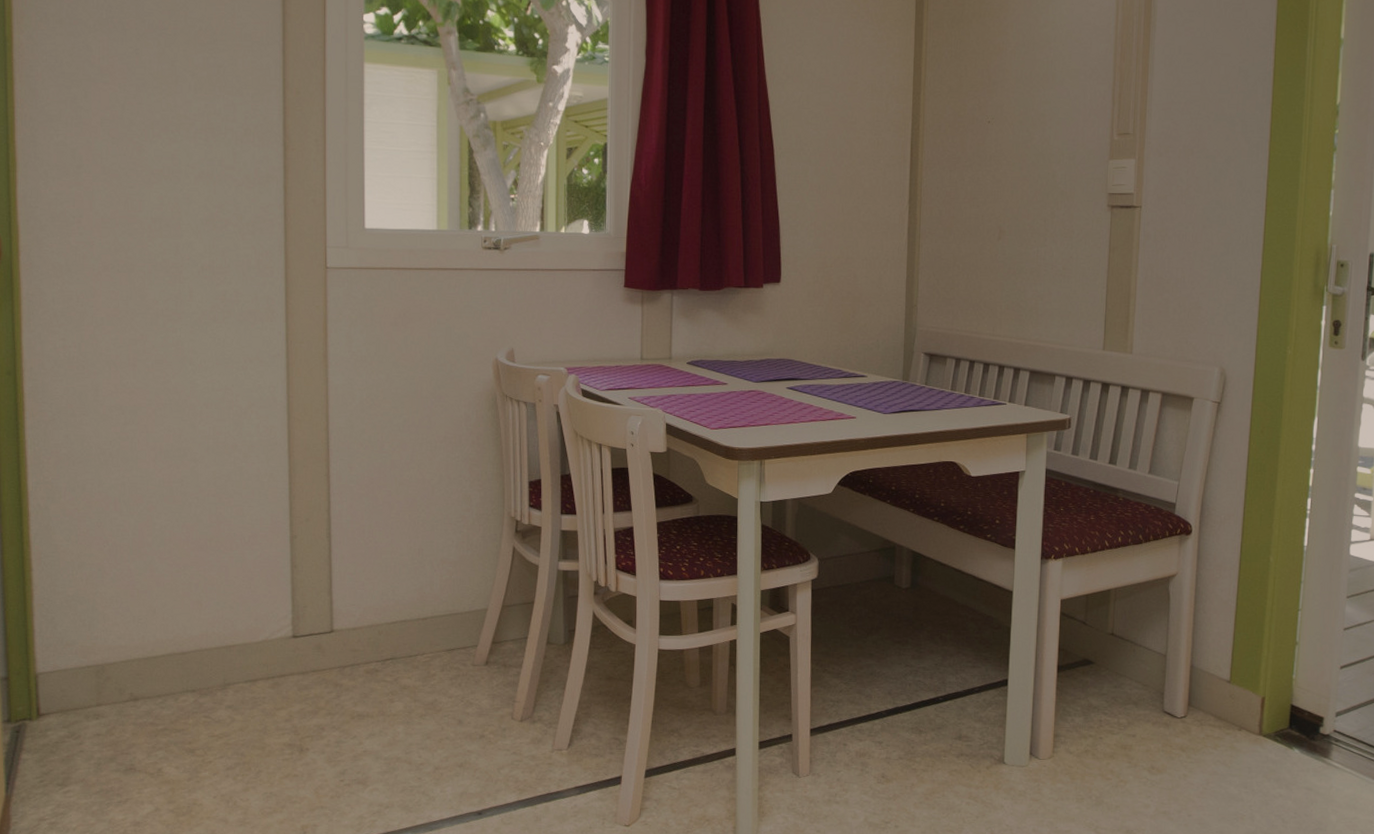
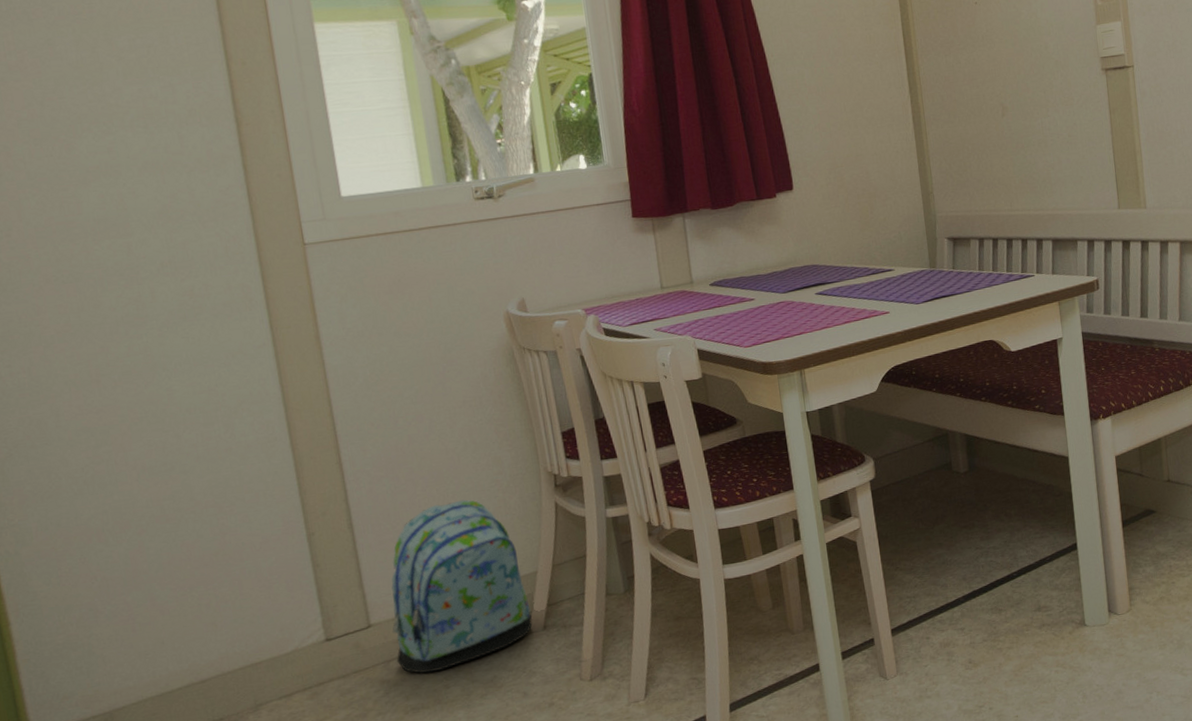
backpack: none [351,529,476,685] -> present [391,499,533,673]

